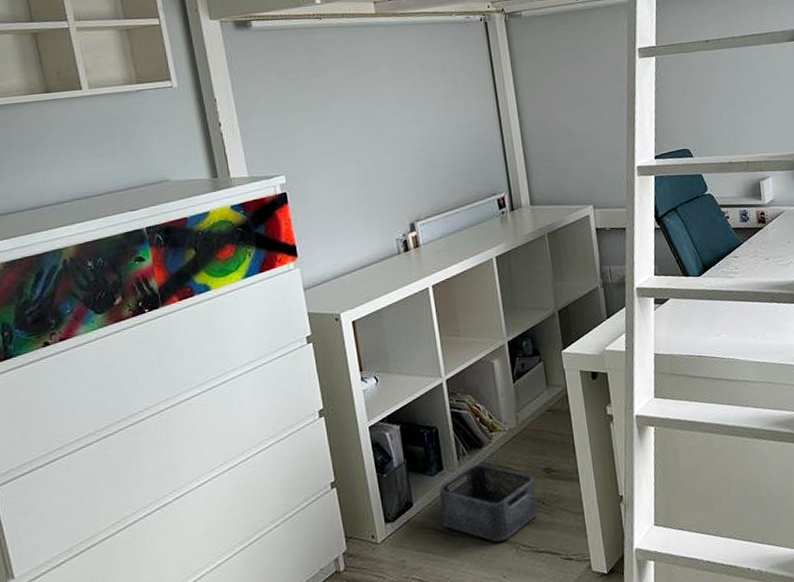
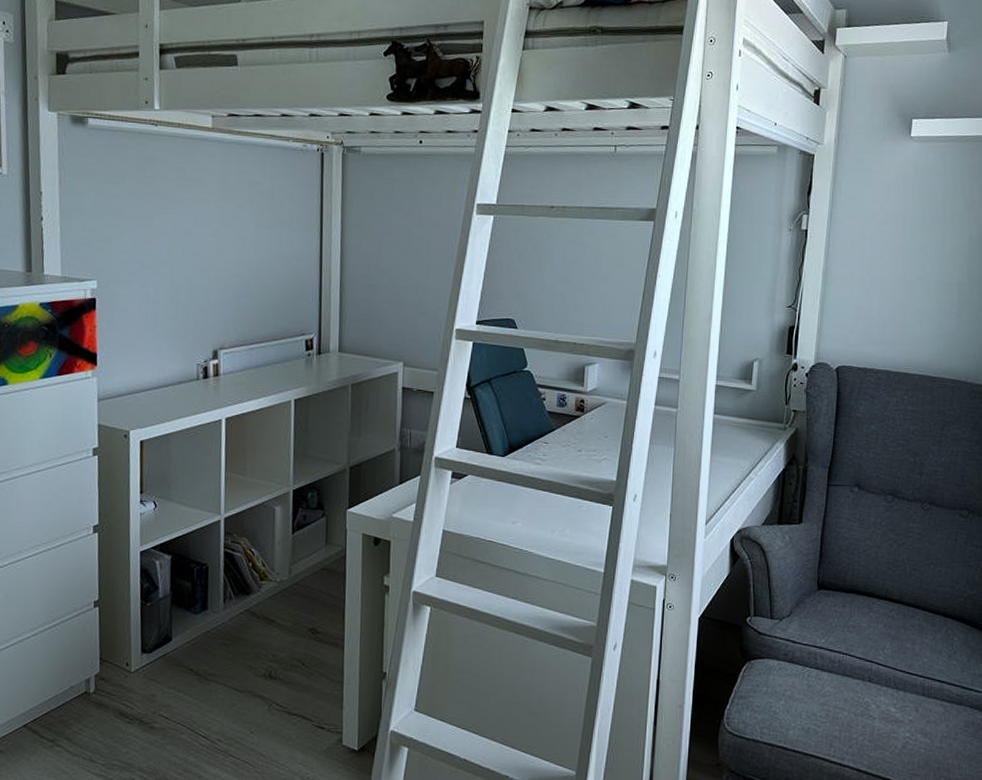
storage bin: present [438,463,538,542] -> none [198,610,297,696]

